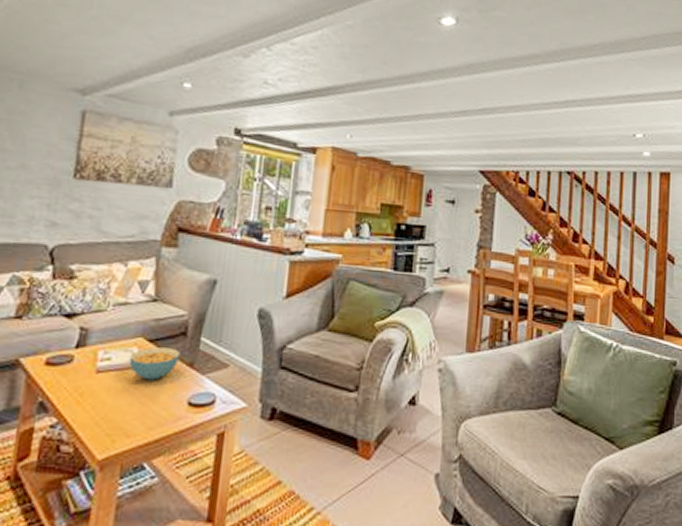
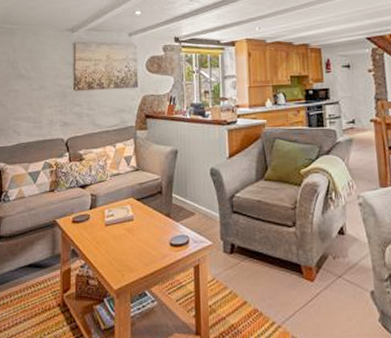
cereal bowl: present [129,347,180,380] -> none [126,204,160,229]

